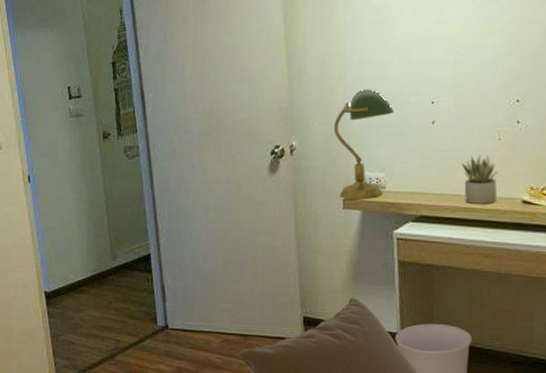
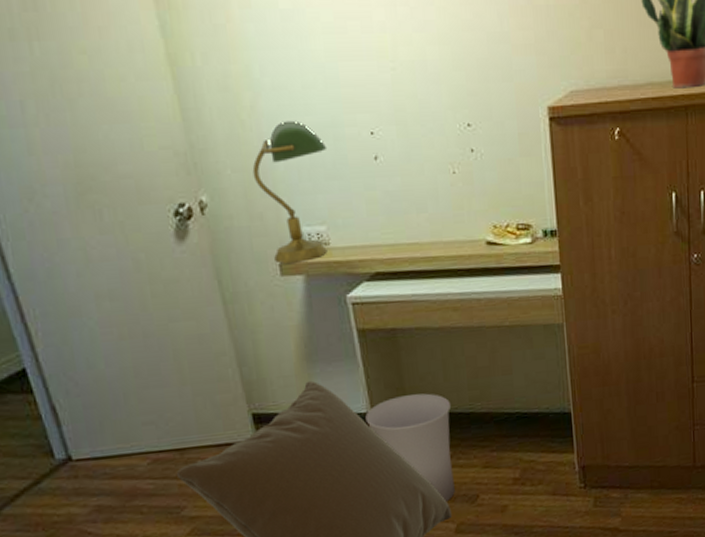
succulent plant: present [462,154,497,204] -> none [415,192,458,252]

